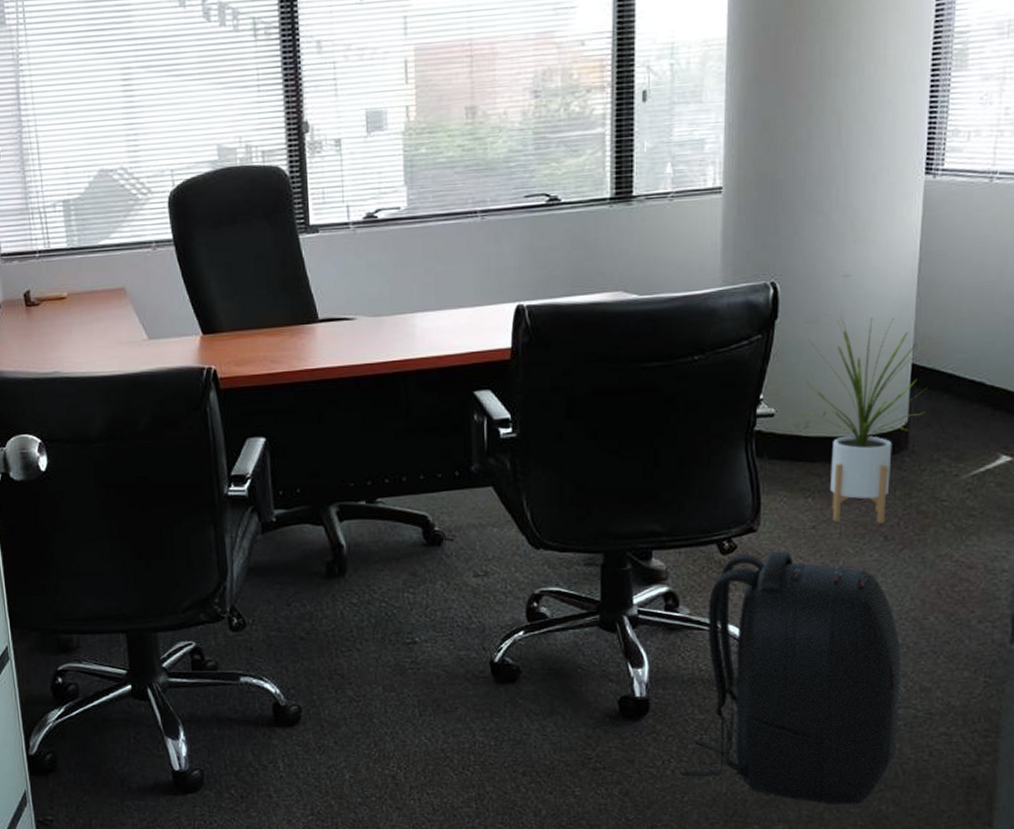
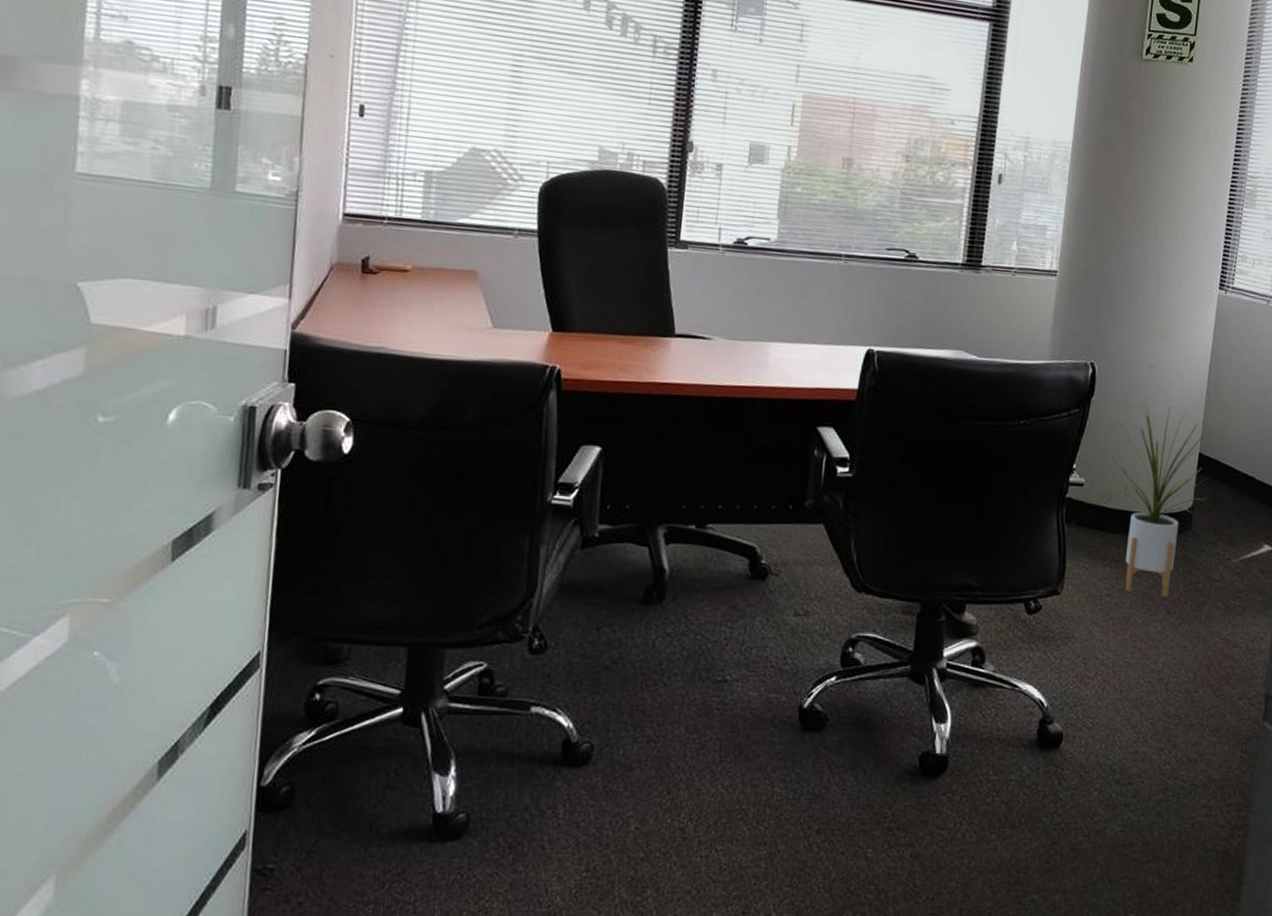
backpack: present [681,551,901,805] -> none [971,615,1174,876]

